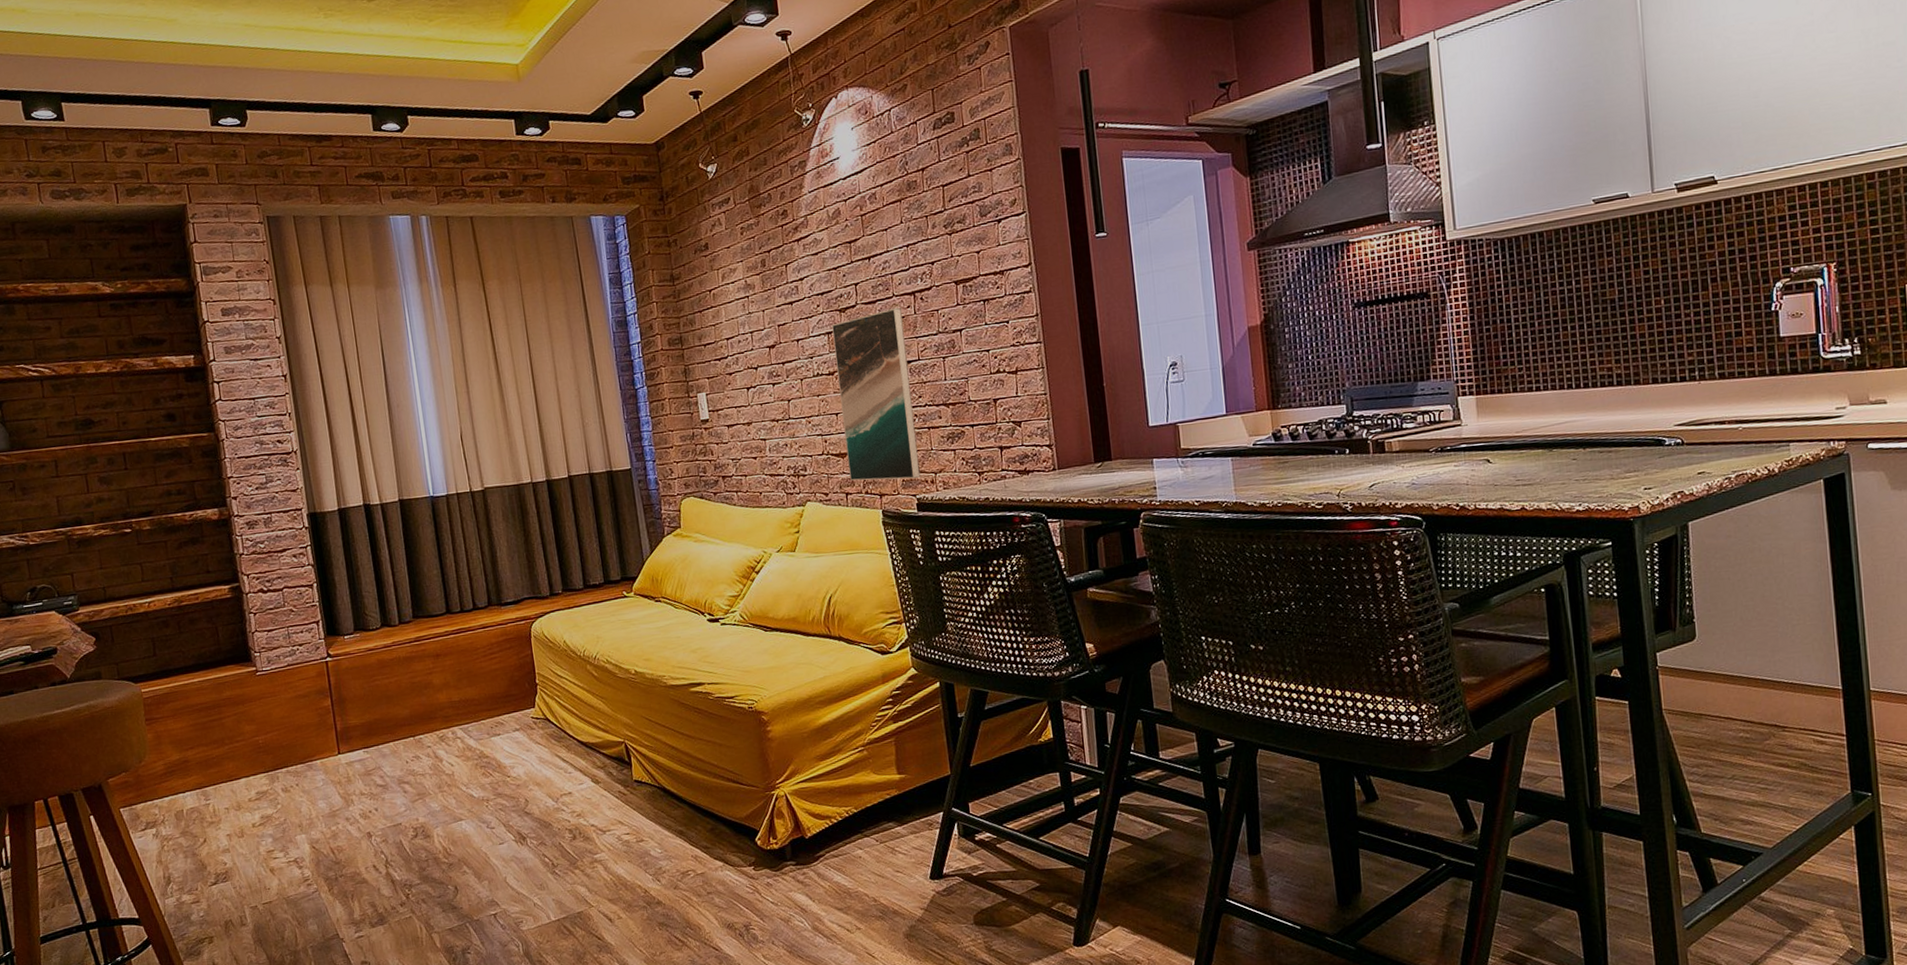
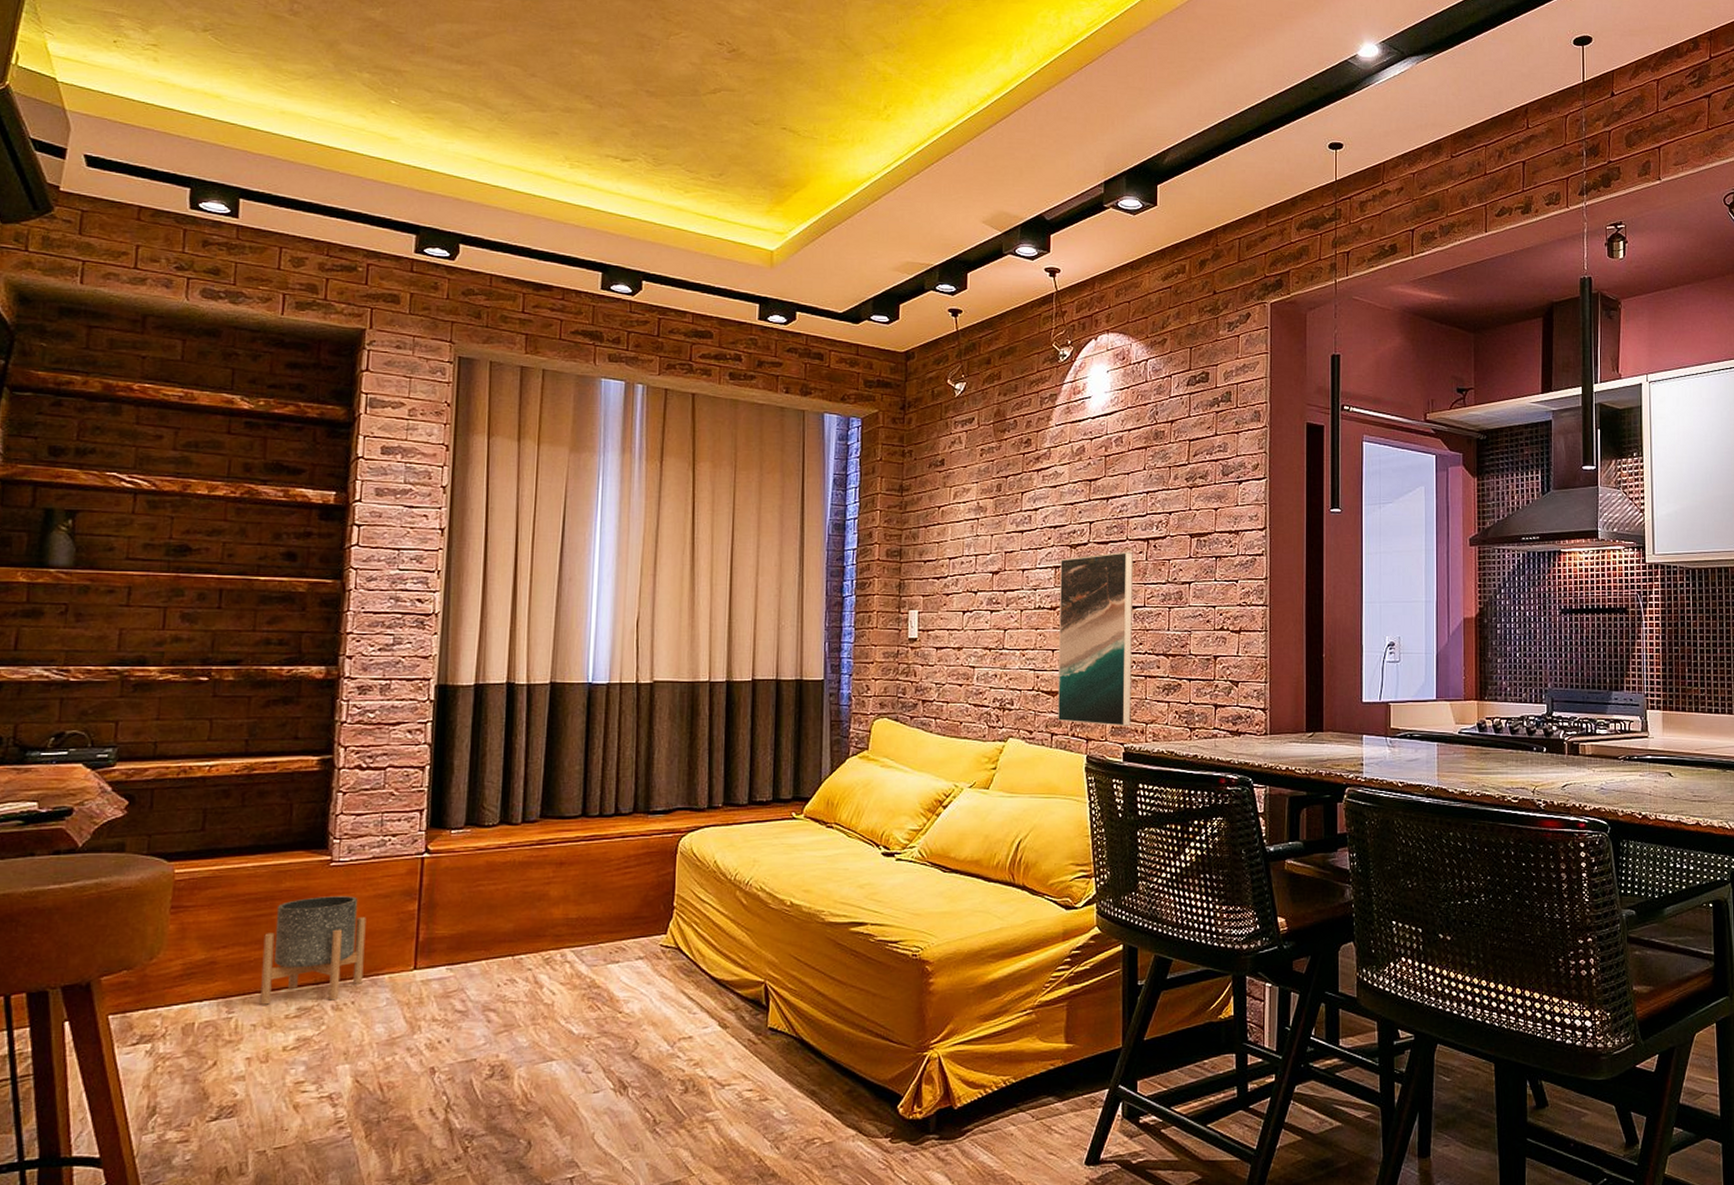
planter: none [219,698,301,792] -> present [260,896,366,1005]

